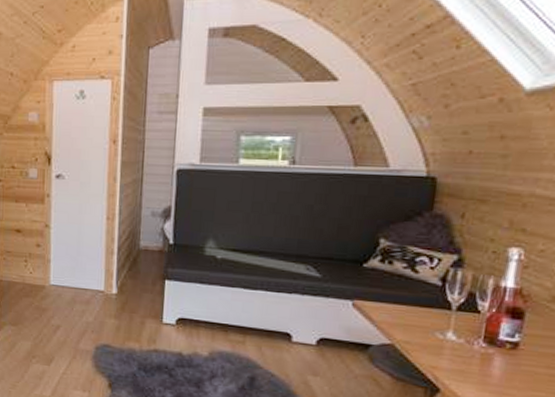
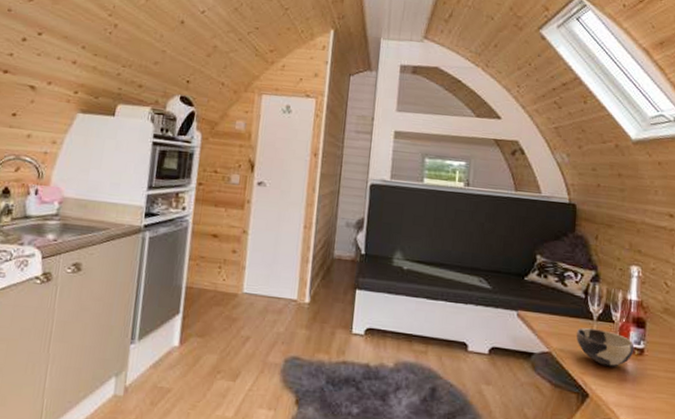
bowl: none [427,318,506,362] -> present [576,328,635,367]

